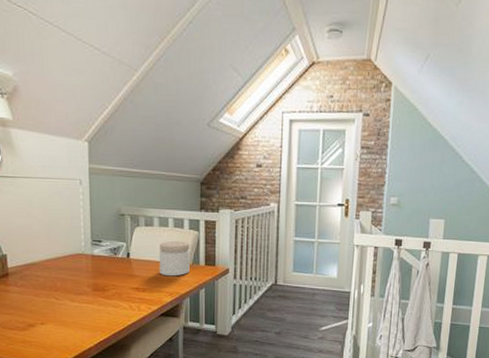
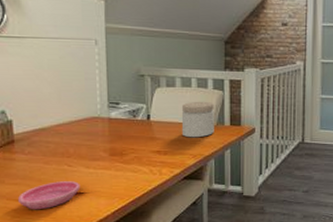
saucer: none [12,313,67,339] -> present [18,181,81,210]

